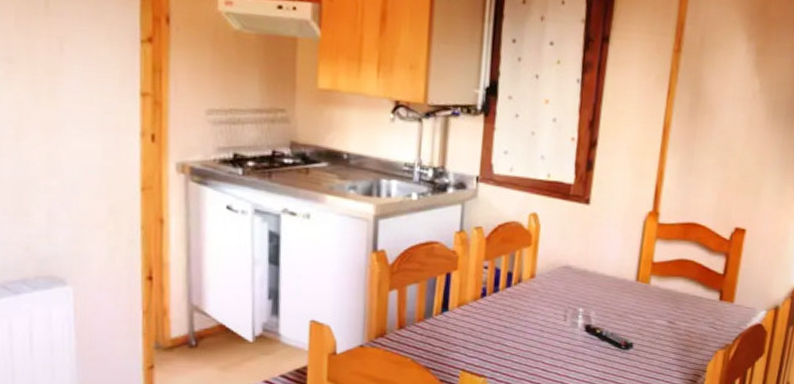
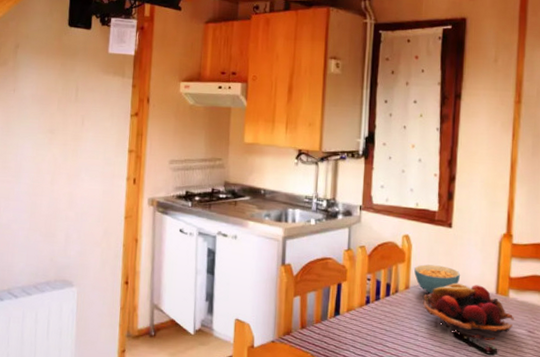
cereal bowl: none [542,248,597,283] -> present [414,264,461,294]
fruit basket: none [551,270,654,334] -> present [423,283,514,340]

